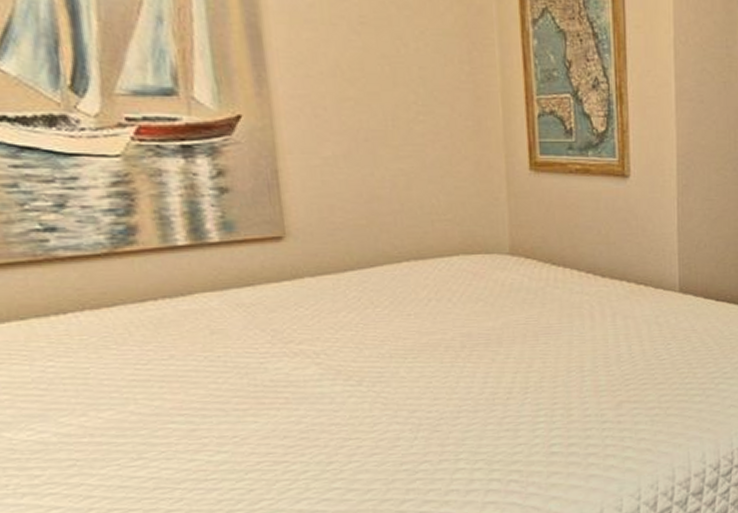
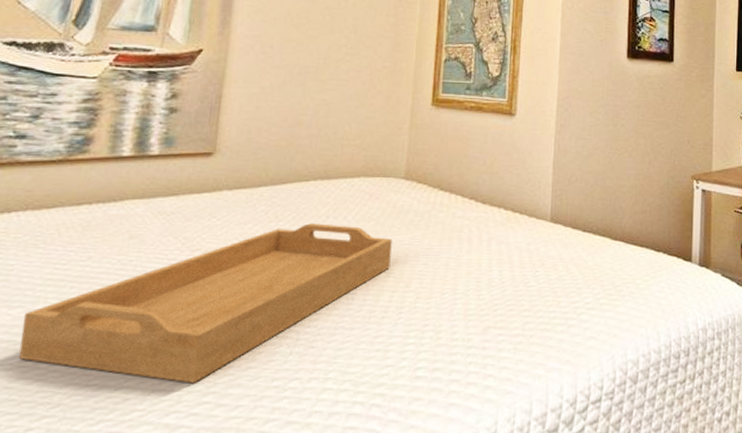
serving tray: none [116,307,508,472] -> present [19,223,392,383]

